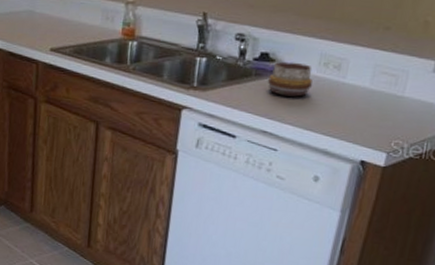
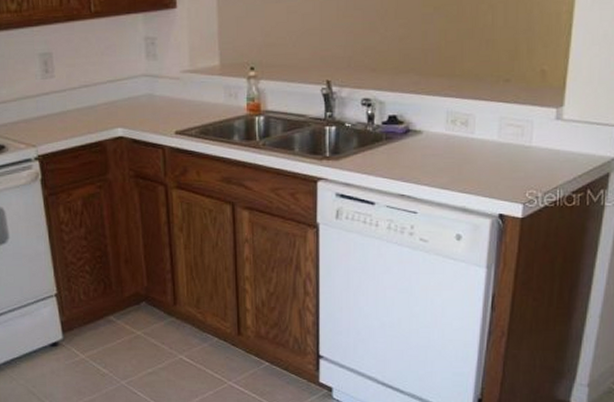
decorative bowl: present [267,61,313,97] -> none [398,122,444,157]

